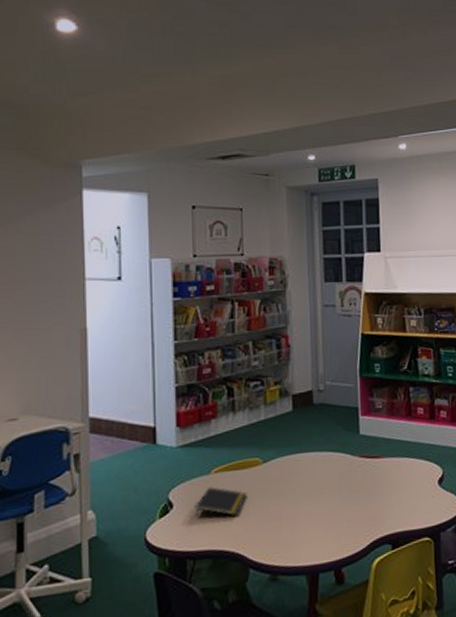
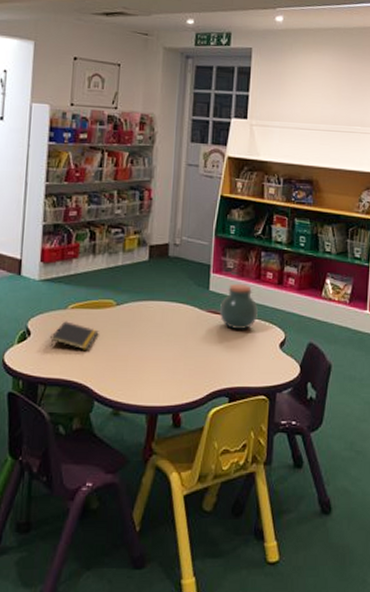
jar: none [373,423,413,472] -> present [220,283,258,330]

